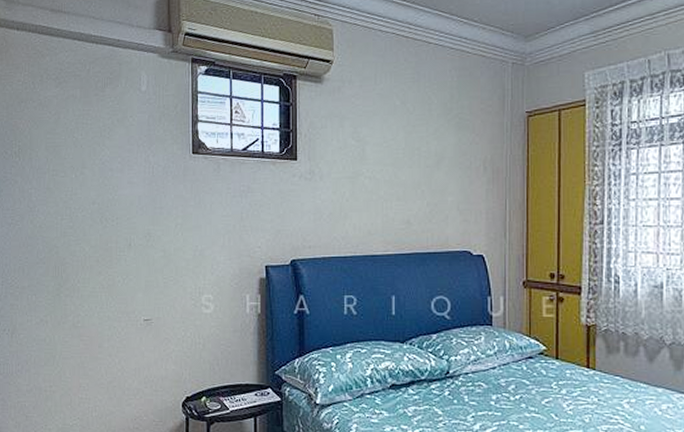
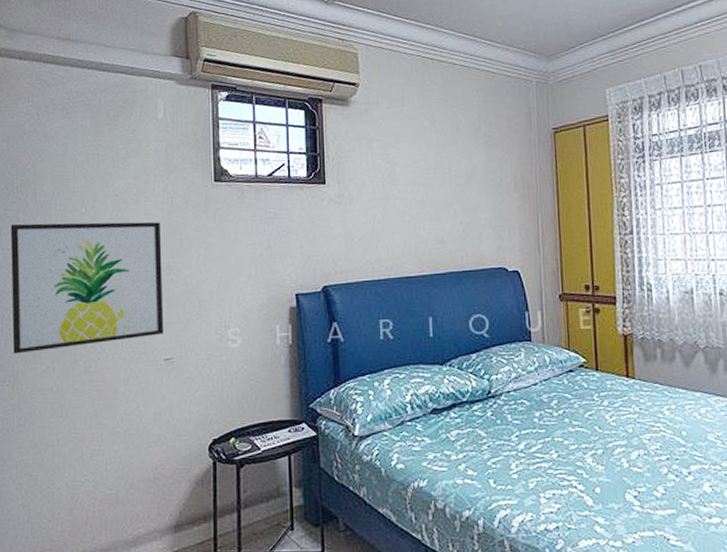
wall art: none [9,186,144,306] -> present [10,222,164,354]

